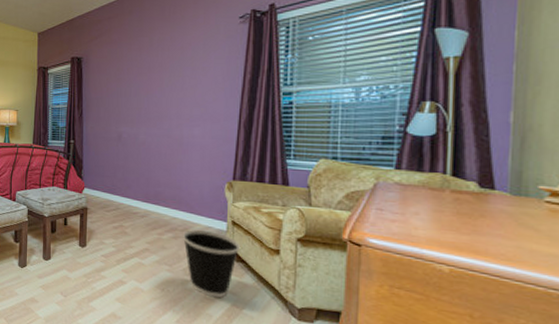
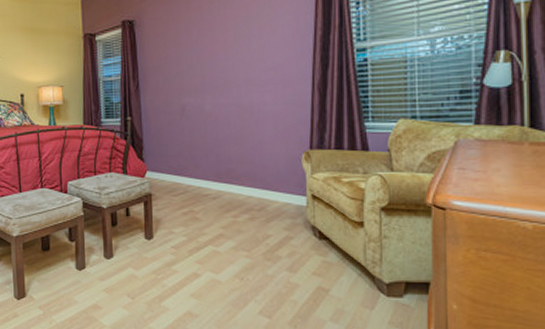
wastebasket: present [182,230,241,298] -> none [259,207,323,282]

